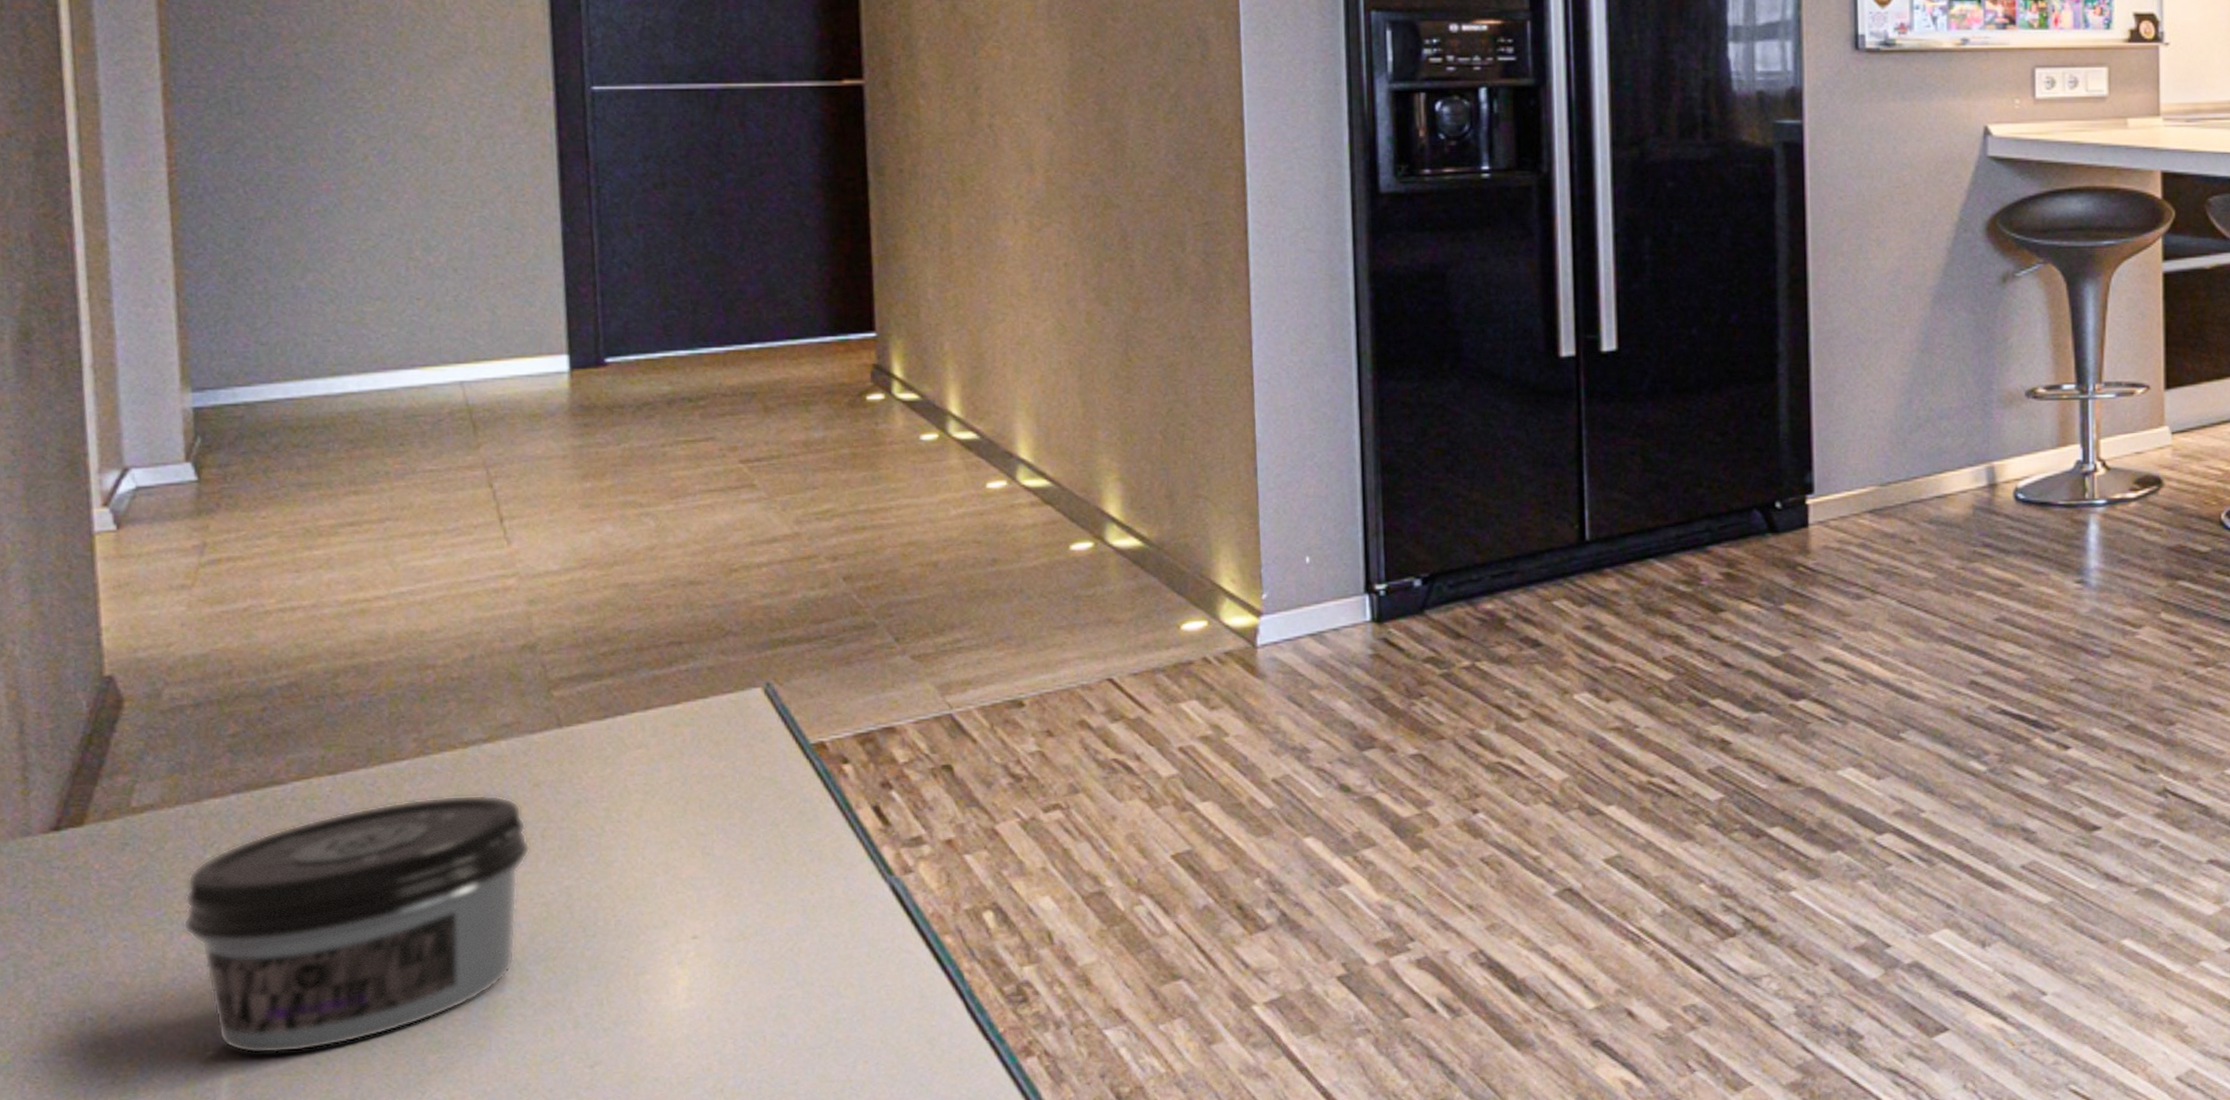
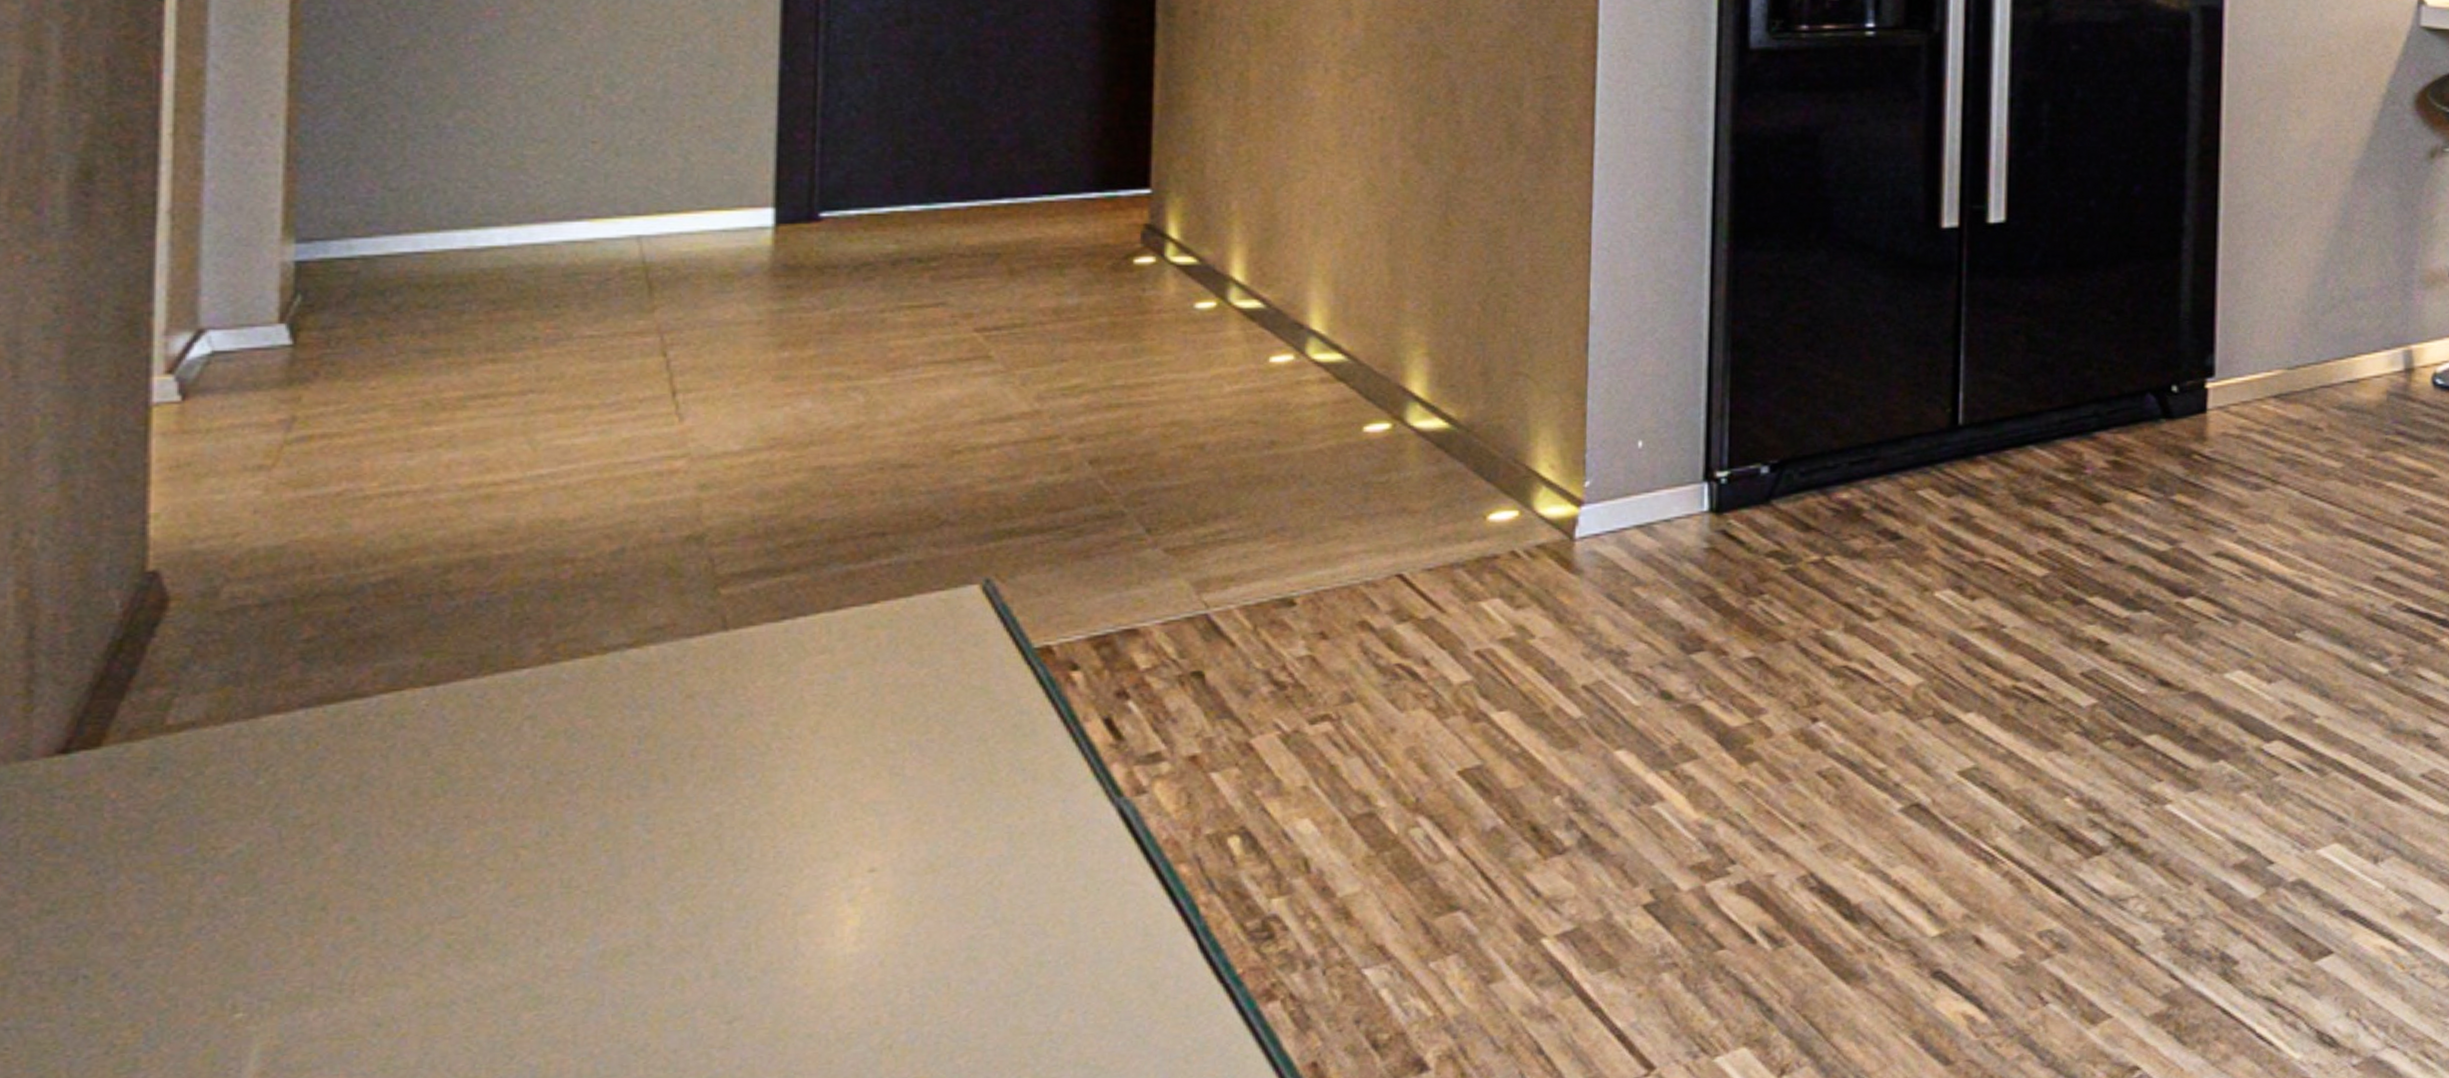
jar: present [183,794,530,1054] -> none [219,708,675,1015]

